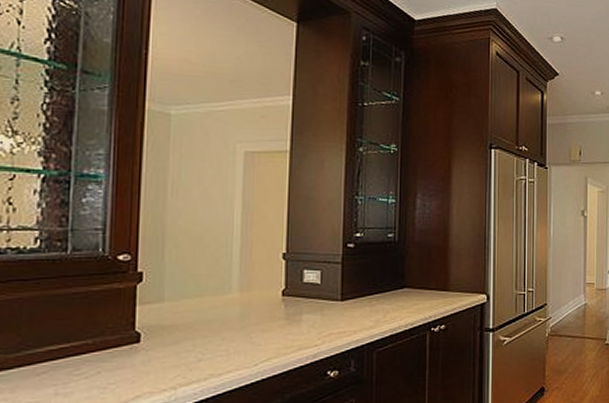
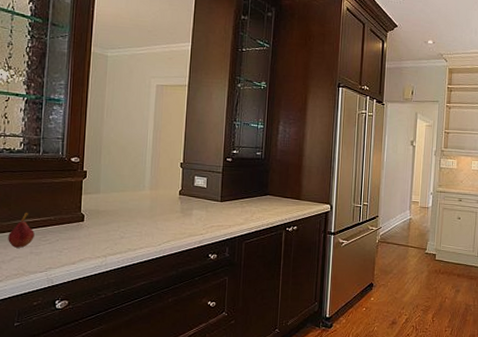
fruit: none [17,336,61,389] -> present [8,212,35,248]

